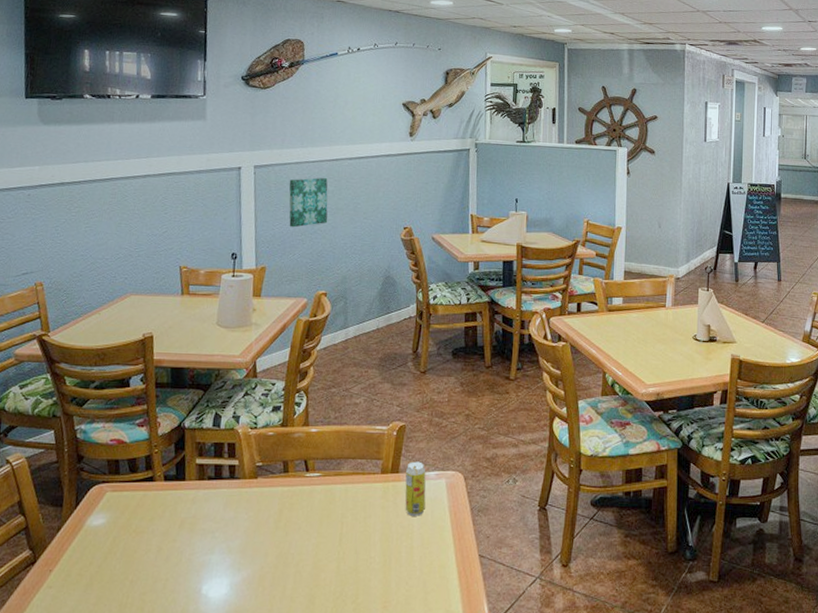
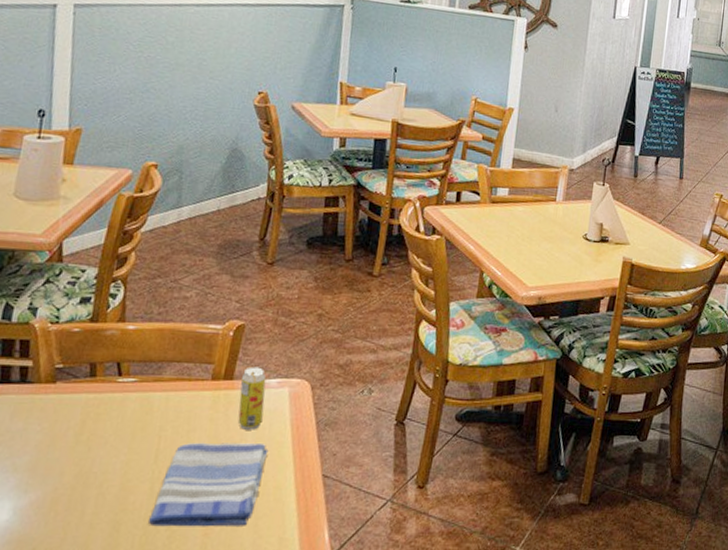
wall art: present [289,177,328,228] -> none [114,24,168,84]
dish towel: none [336,527,432,601] -> present [147,442,269,527]

